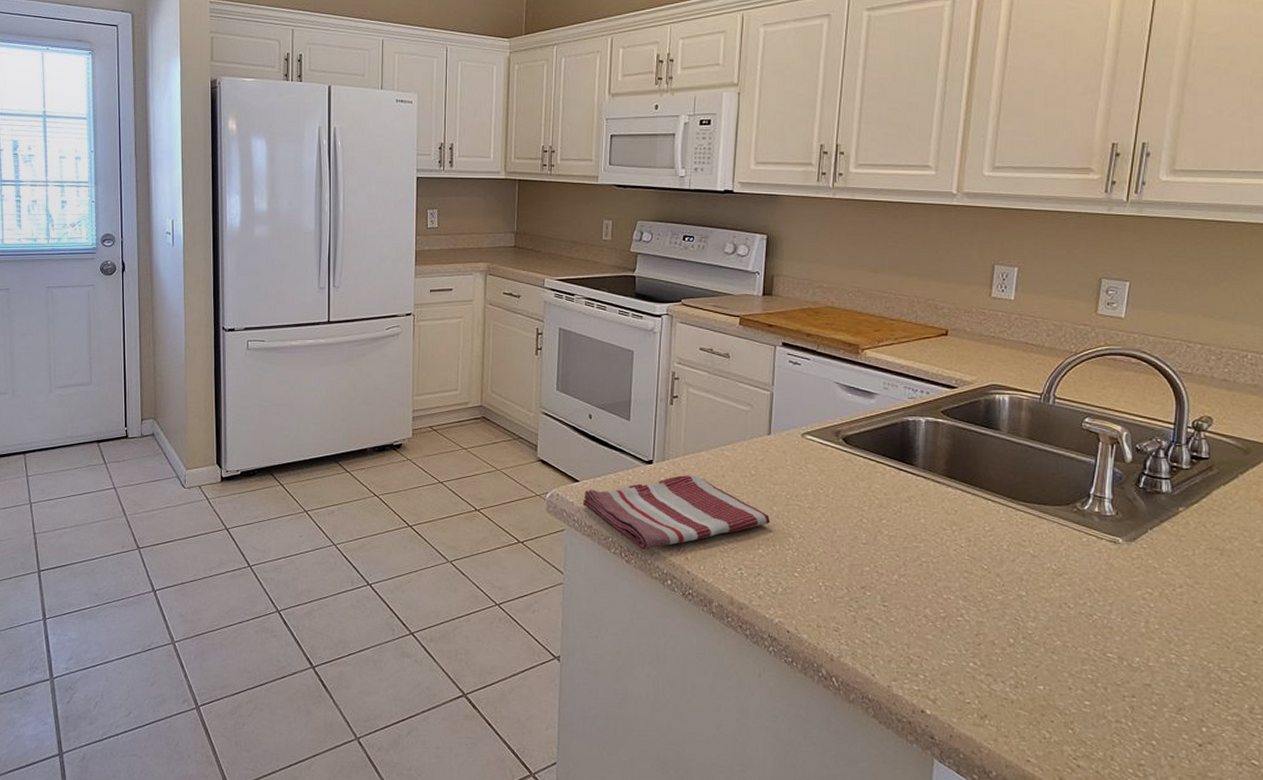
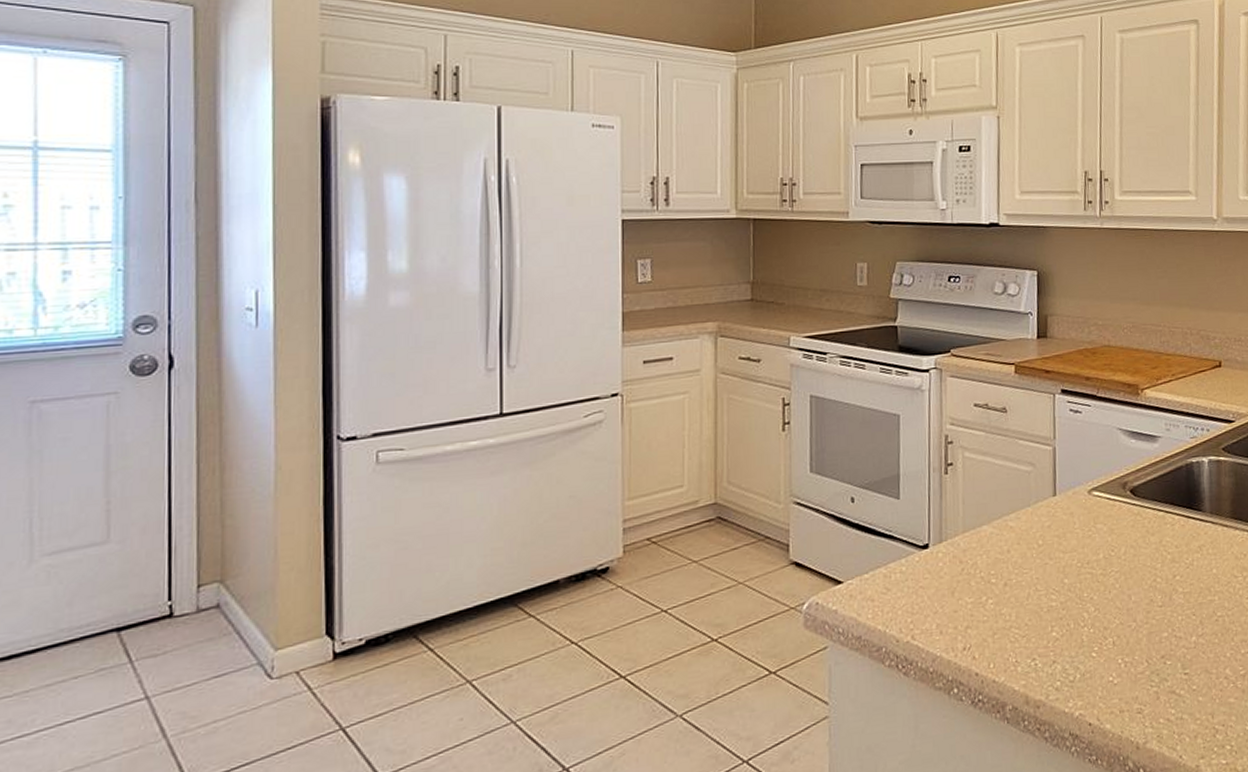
dish towel: present [583,474,770,550] -> none [849,554,1062,656]

